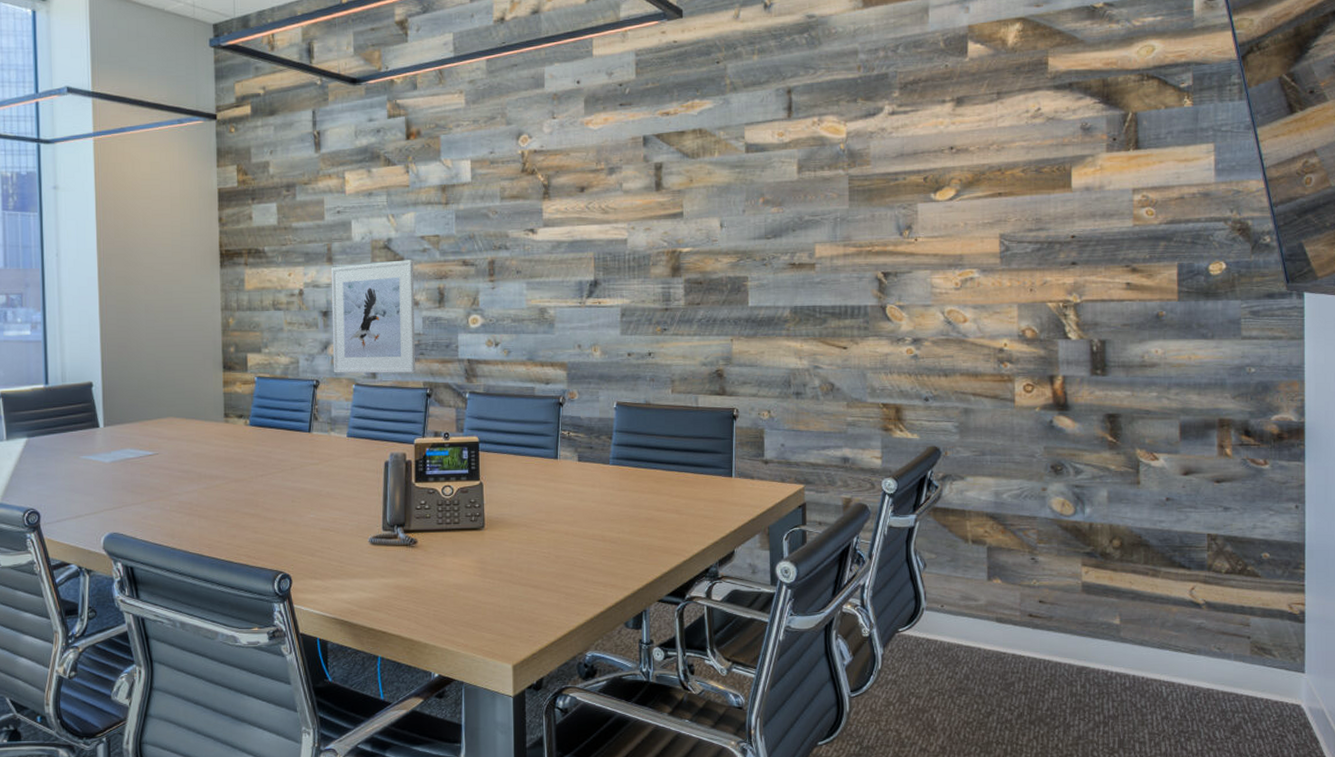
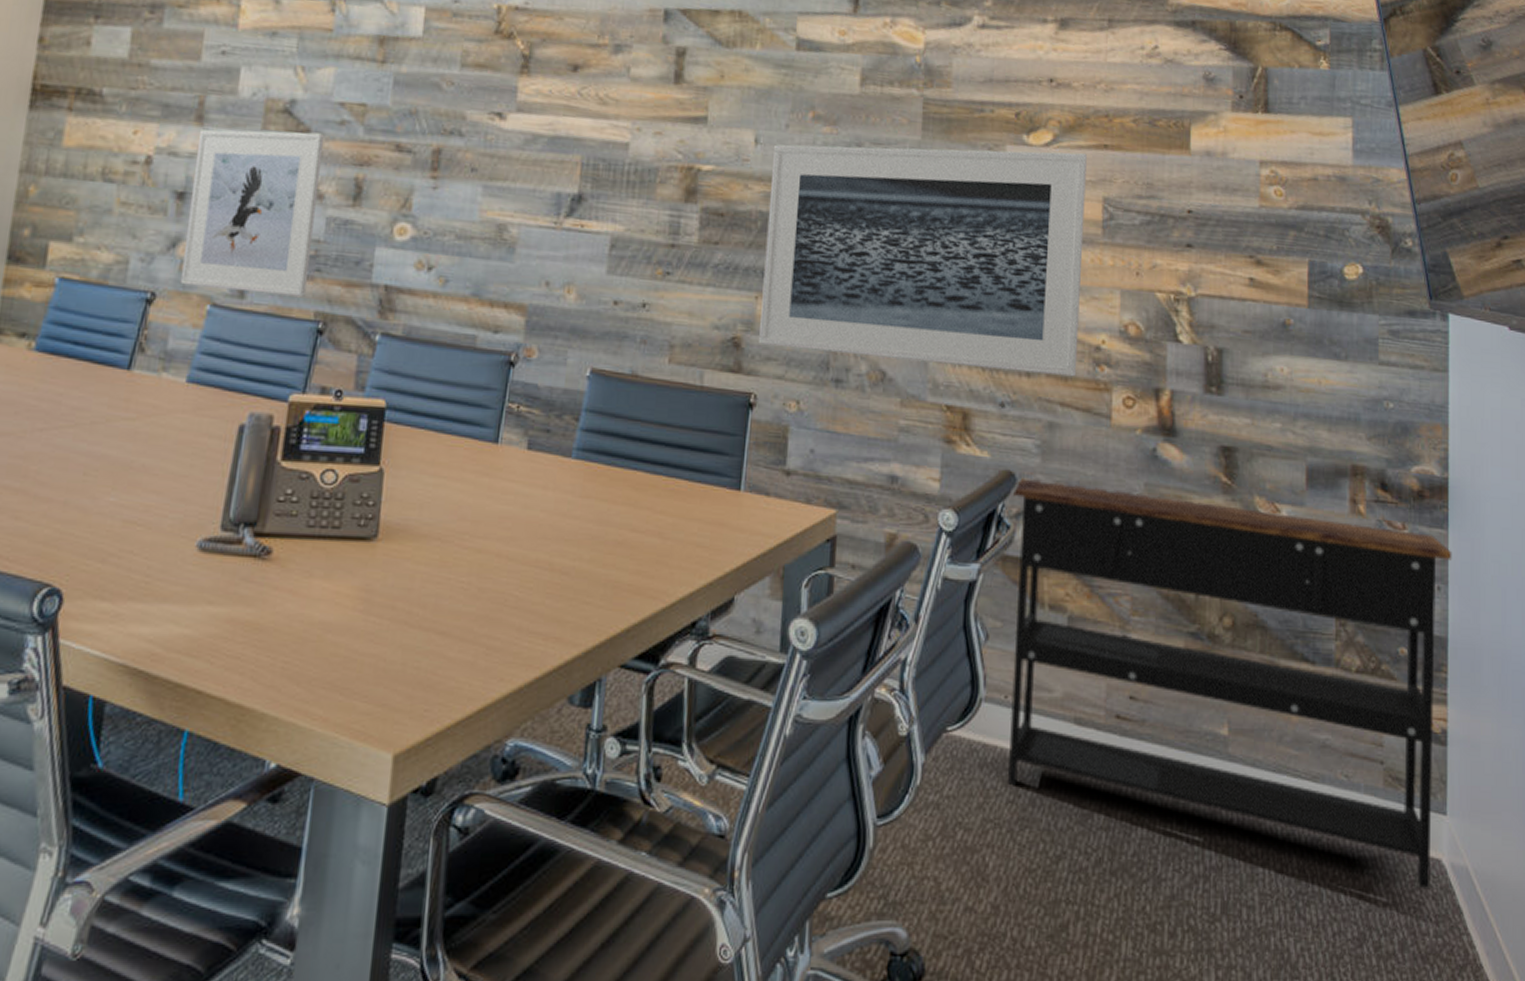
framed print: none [735,202,985,374] -> present [759,144,1087,377]
console table: none [938,451,1309,726] -> present [1007,478,1452,890]

